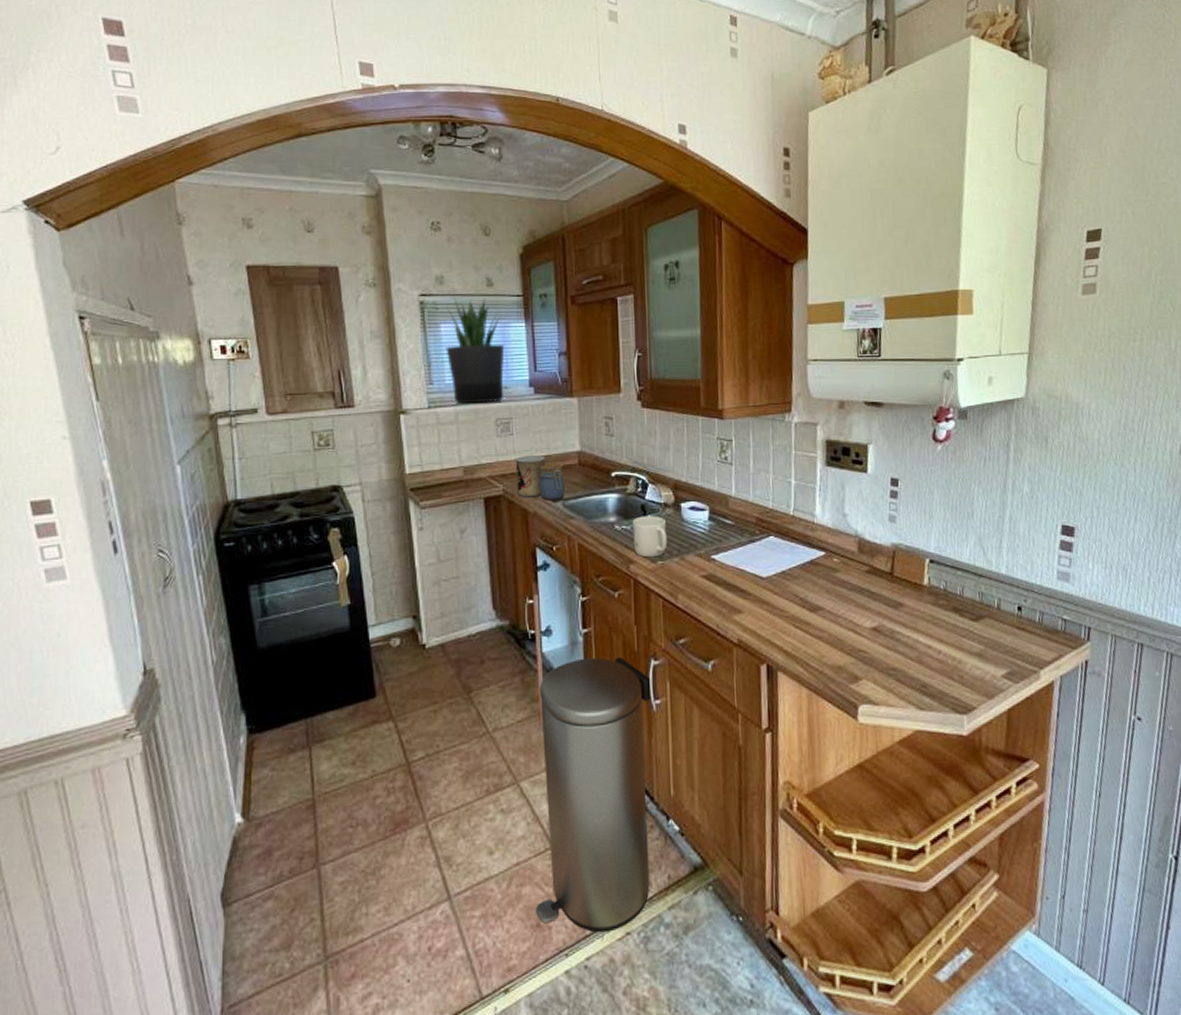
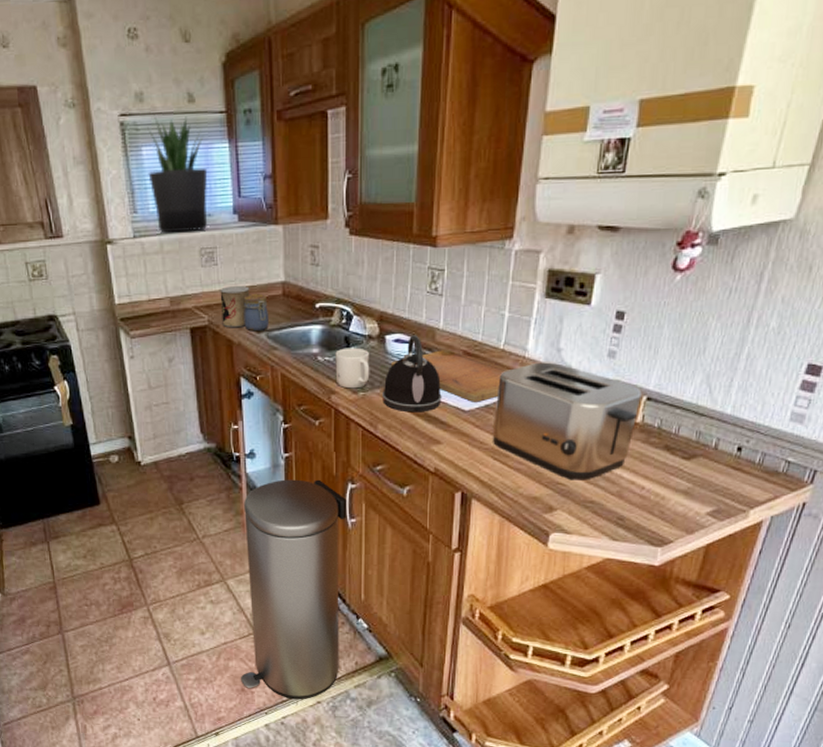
kettle: none [681,502,739,581] -> present [382,335,442,413]
cutting board: none [688,516,802,569] -> present [391,350,511,402]
toaster: none [791,527,925,647] -> present [492,362,642,480]

